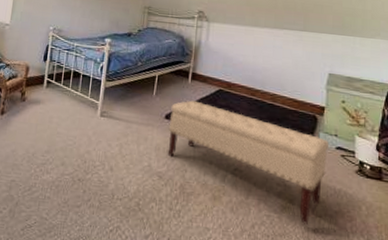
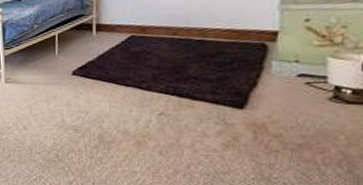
bench: present [167,100,330,224] -> none [77,52,287,160]

